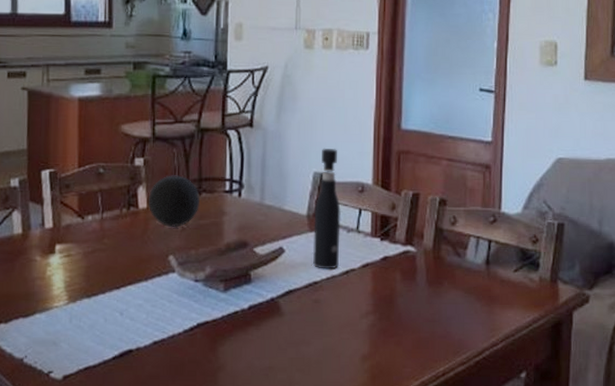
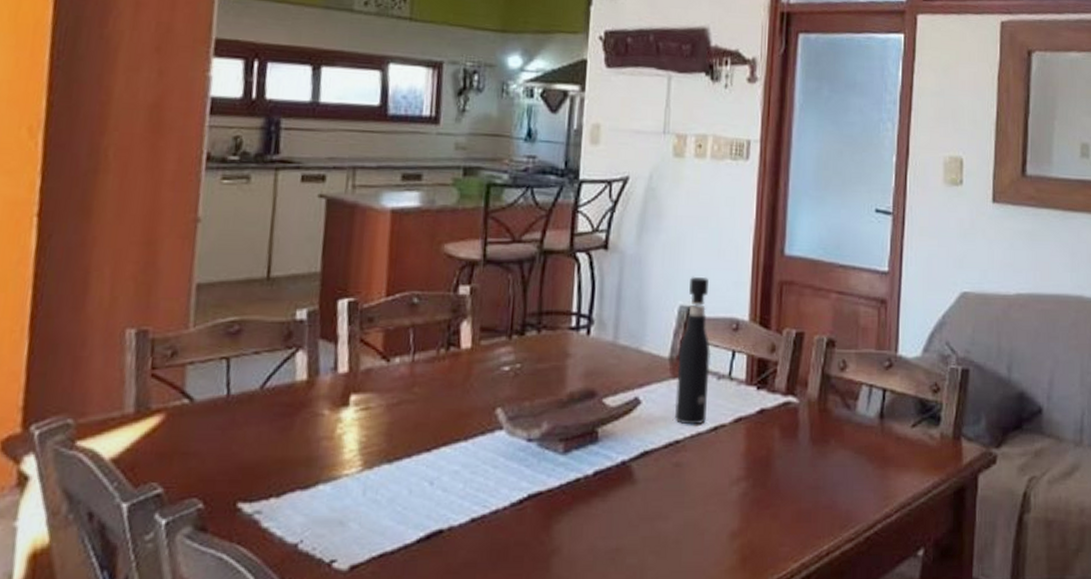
decorative ball: present [148,175,201,227] -> none [472,307,540,372]

